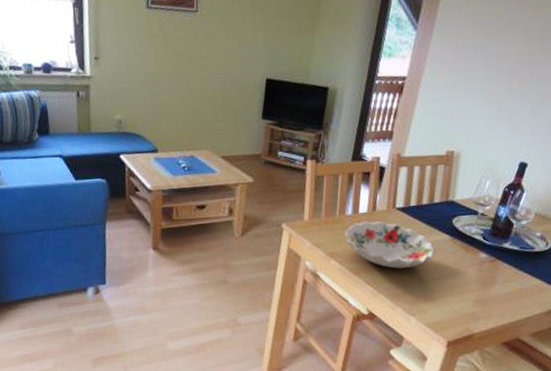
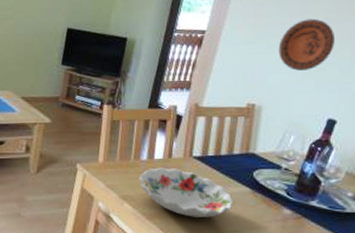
decorative plate: none [475,61,527,115] -> present [278,18,335,71]

